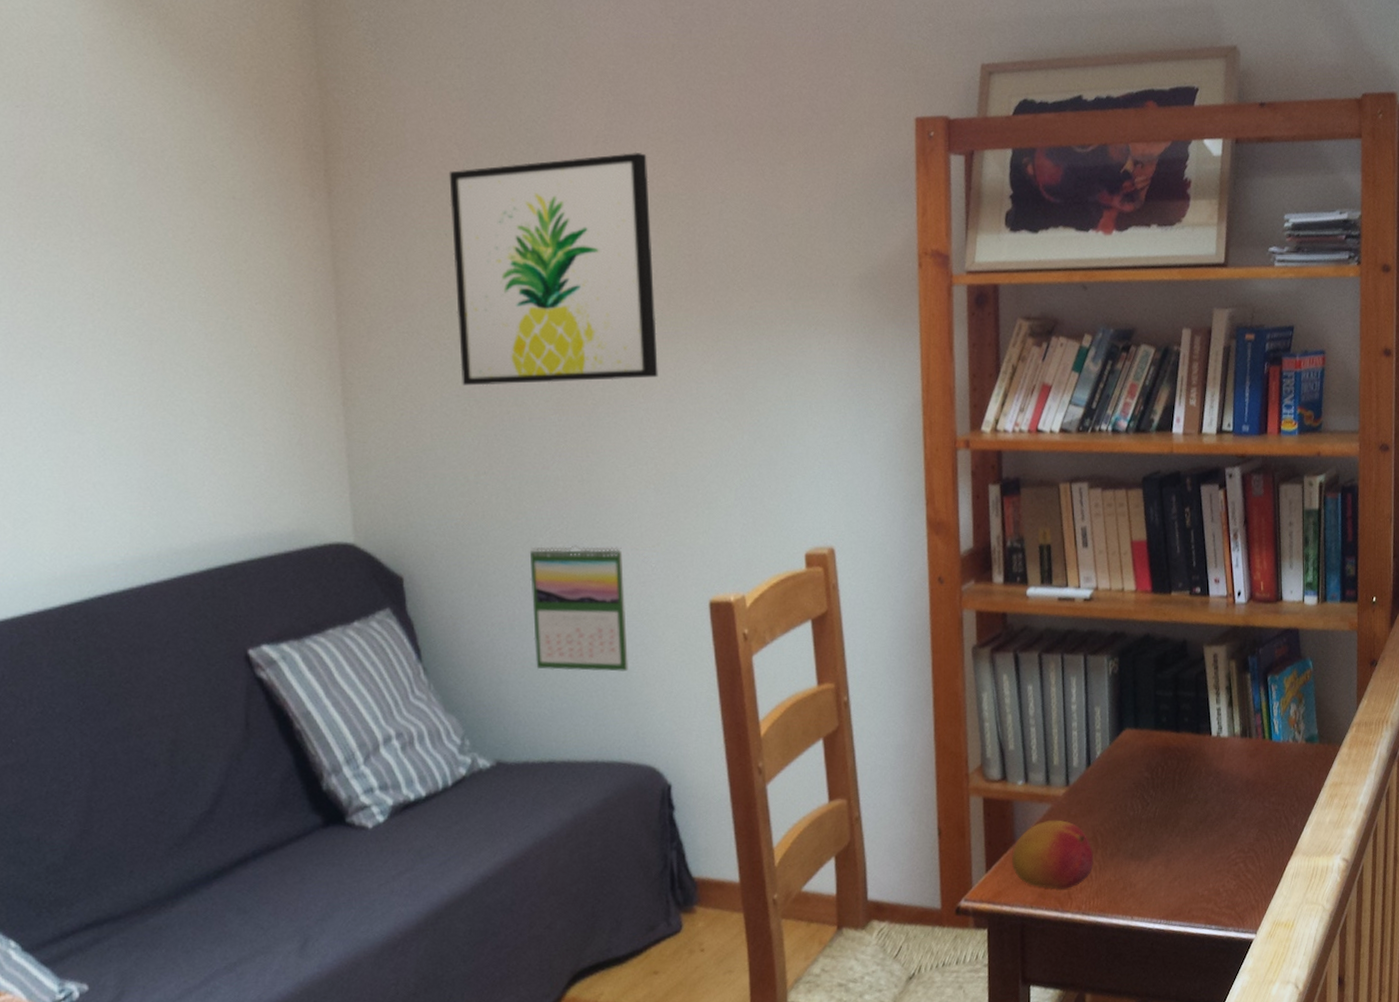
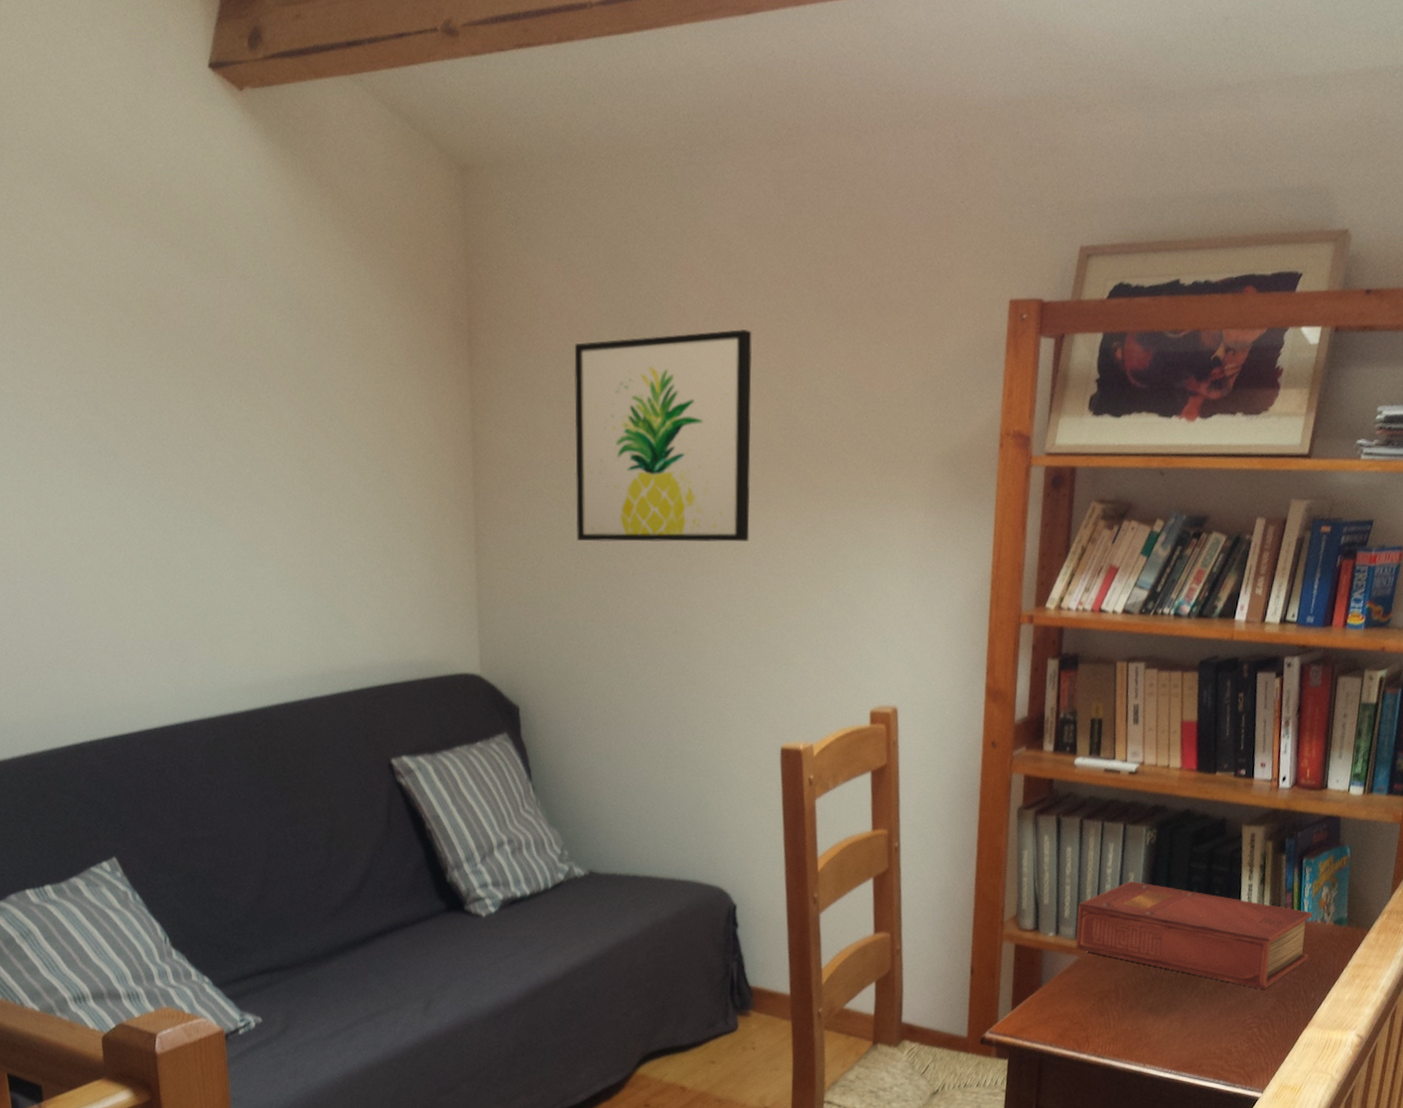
calendar: present [529,545,629,672] -> none [626,688,707,803]
fruit: present [1011,820,1095,889] -> none [1036,970,1114,1033]
book: none [1045,715,1285,820] -> present [1076,880,1313,989]

